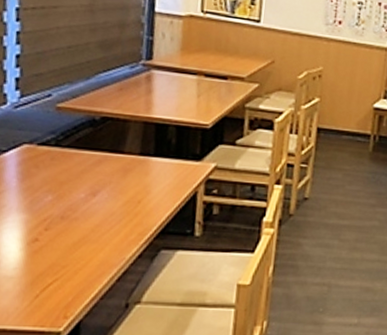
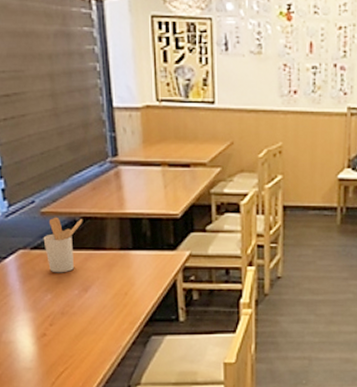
utensil holder: none [54,113,104,174] -> present [43,217,83,273]

